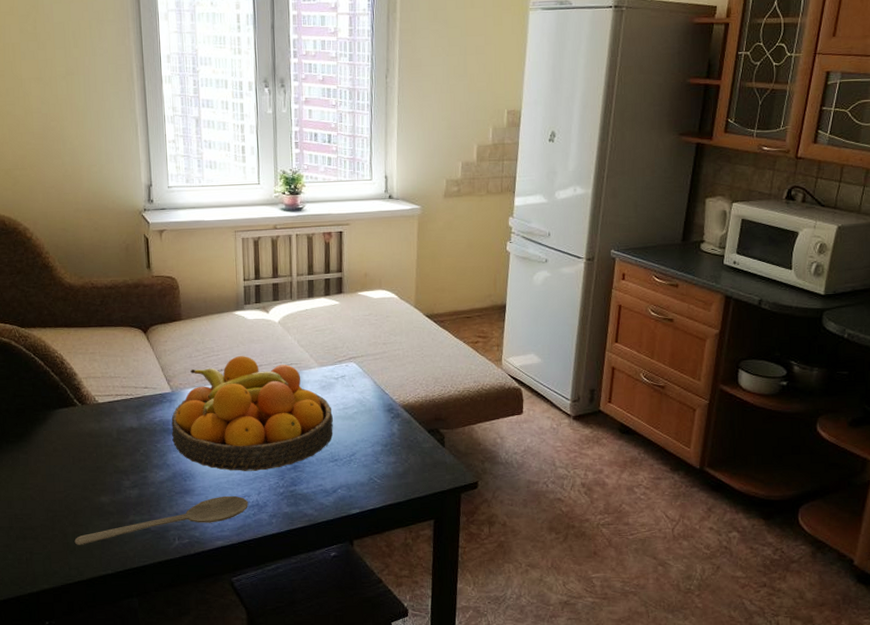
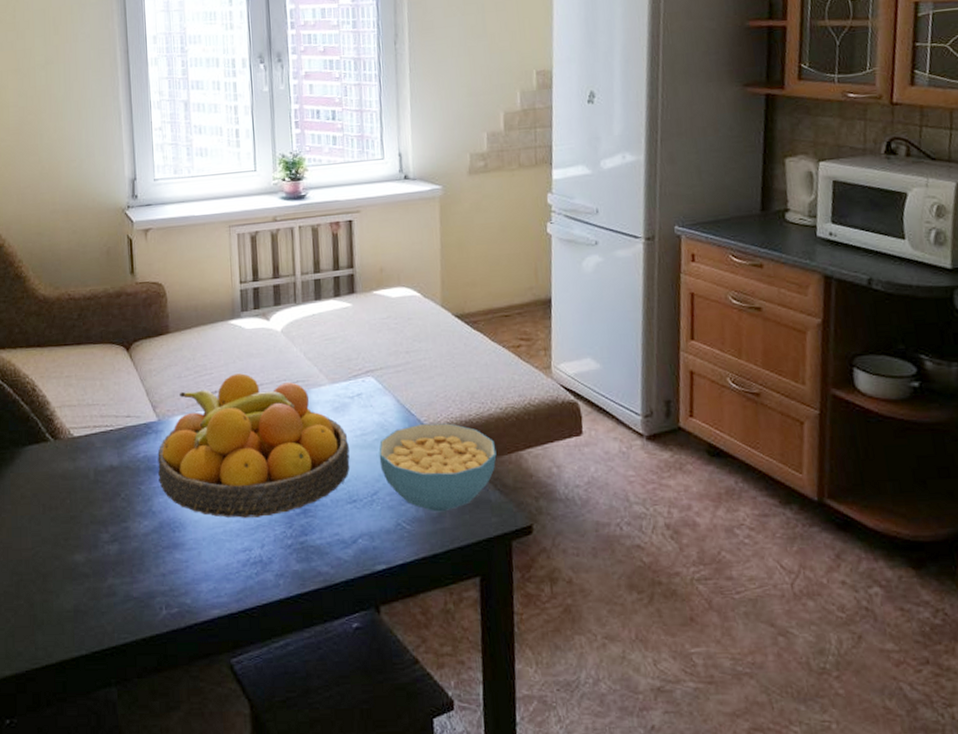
wooden spoon: present [74,495,248,545] -> none [42,549,250,618]
cereal bowl: none [357,401,453,470] -> present [378,423,497,512]

